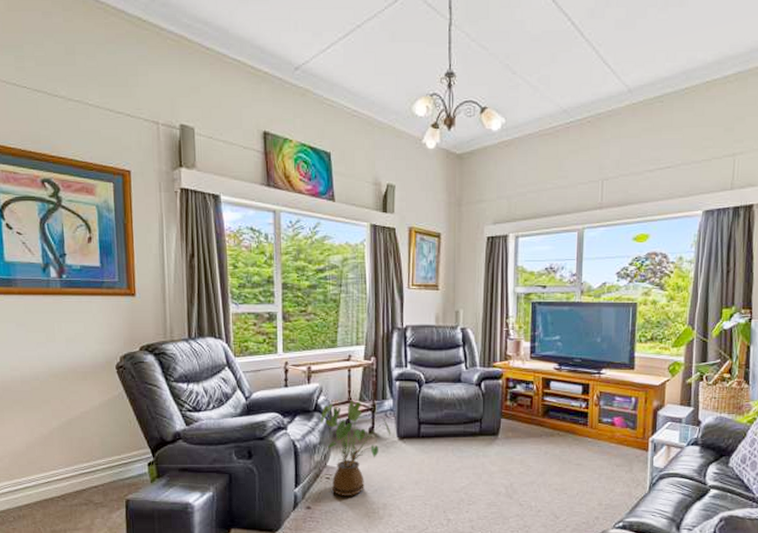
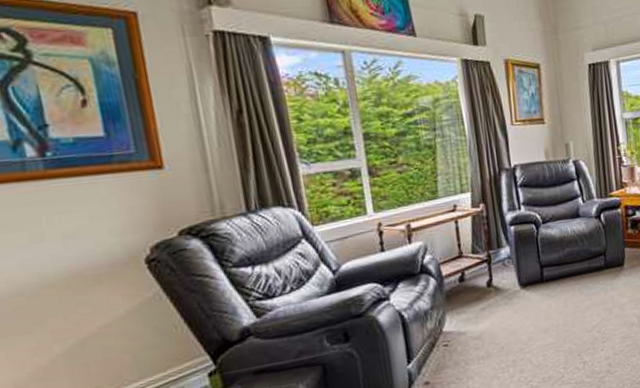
house plant: present [319,400,391,496] -> none [427,254,512,362]

